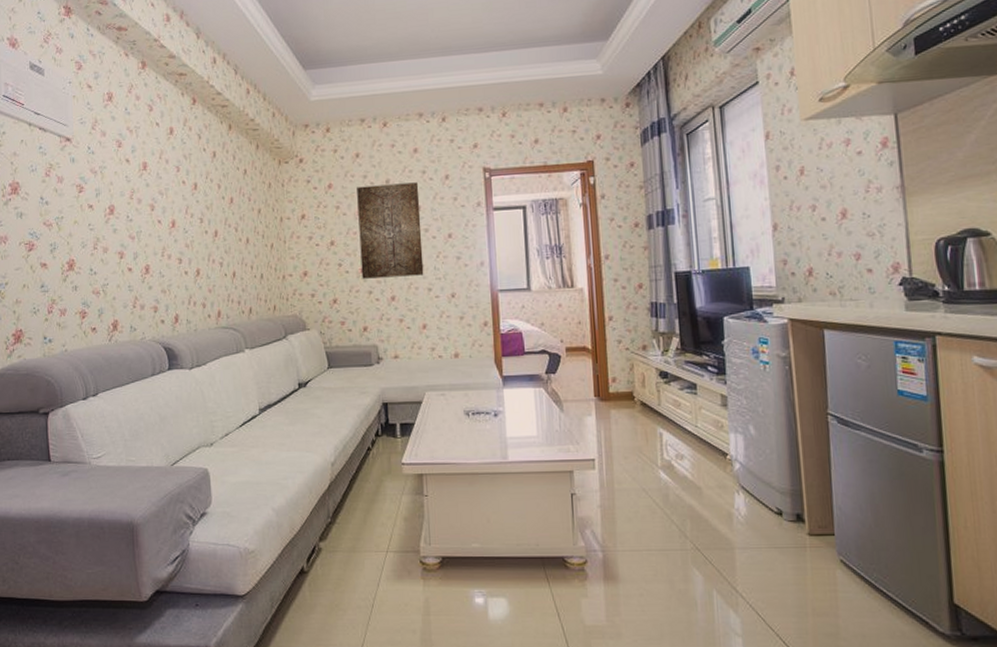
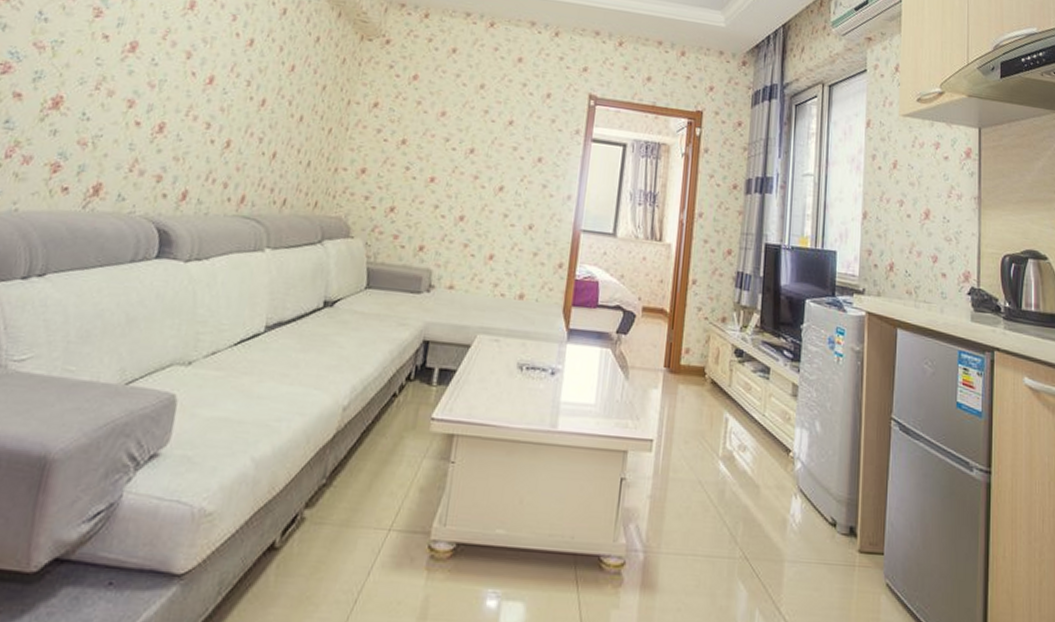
wall art: present [357,182,424,279] -> none [430,85,516,198]

